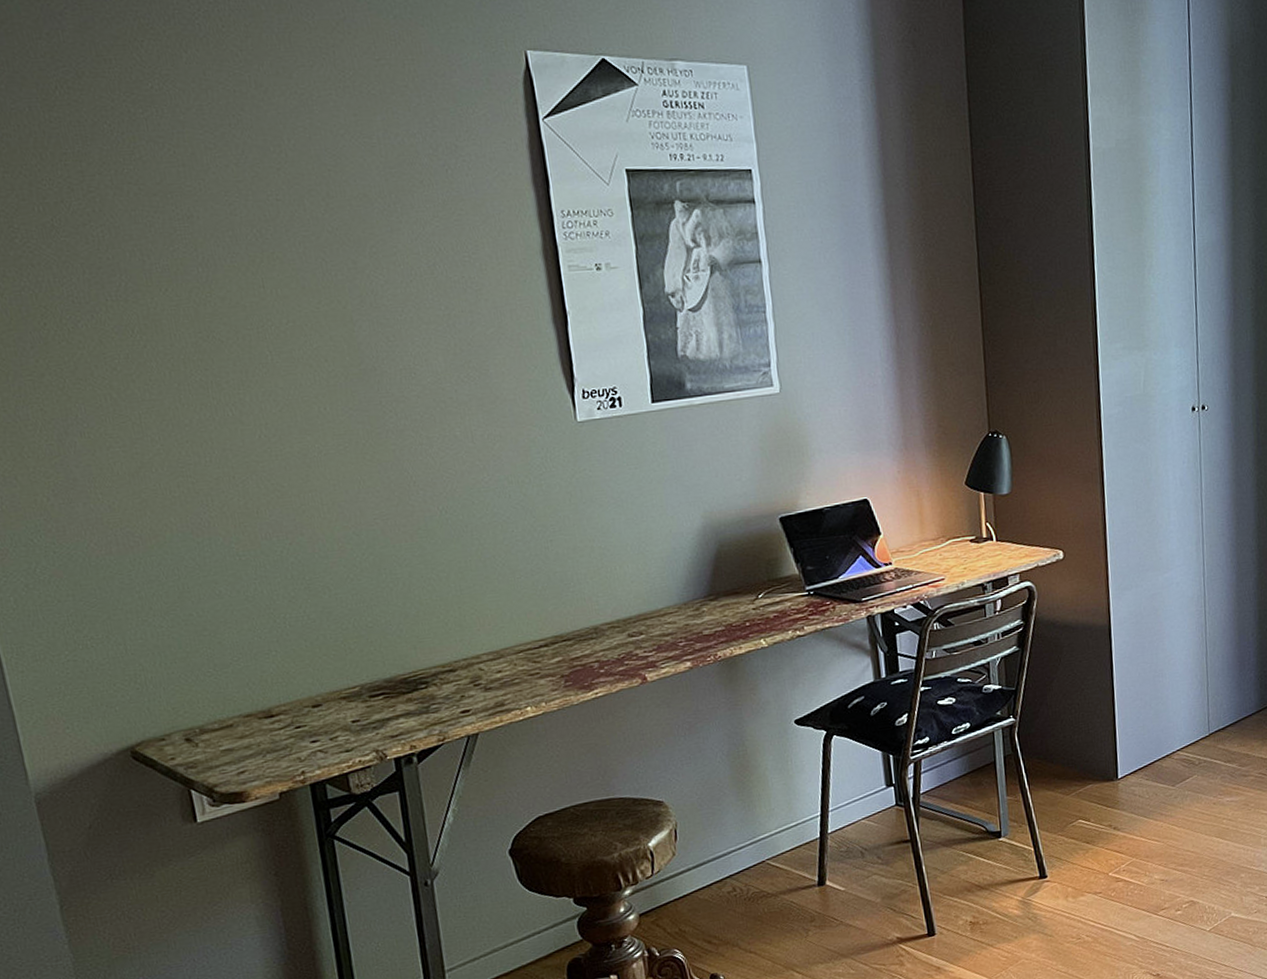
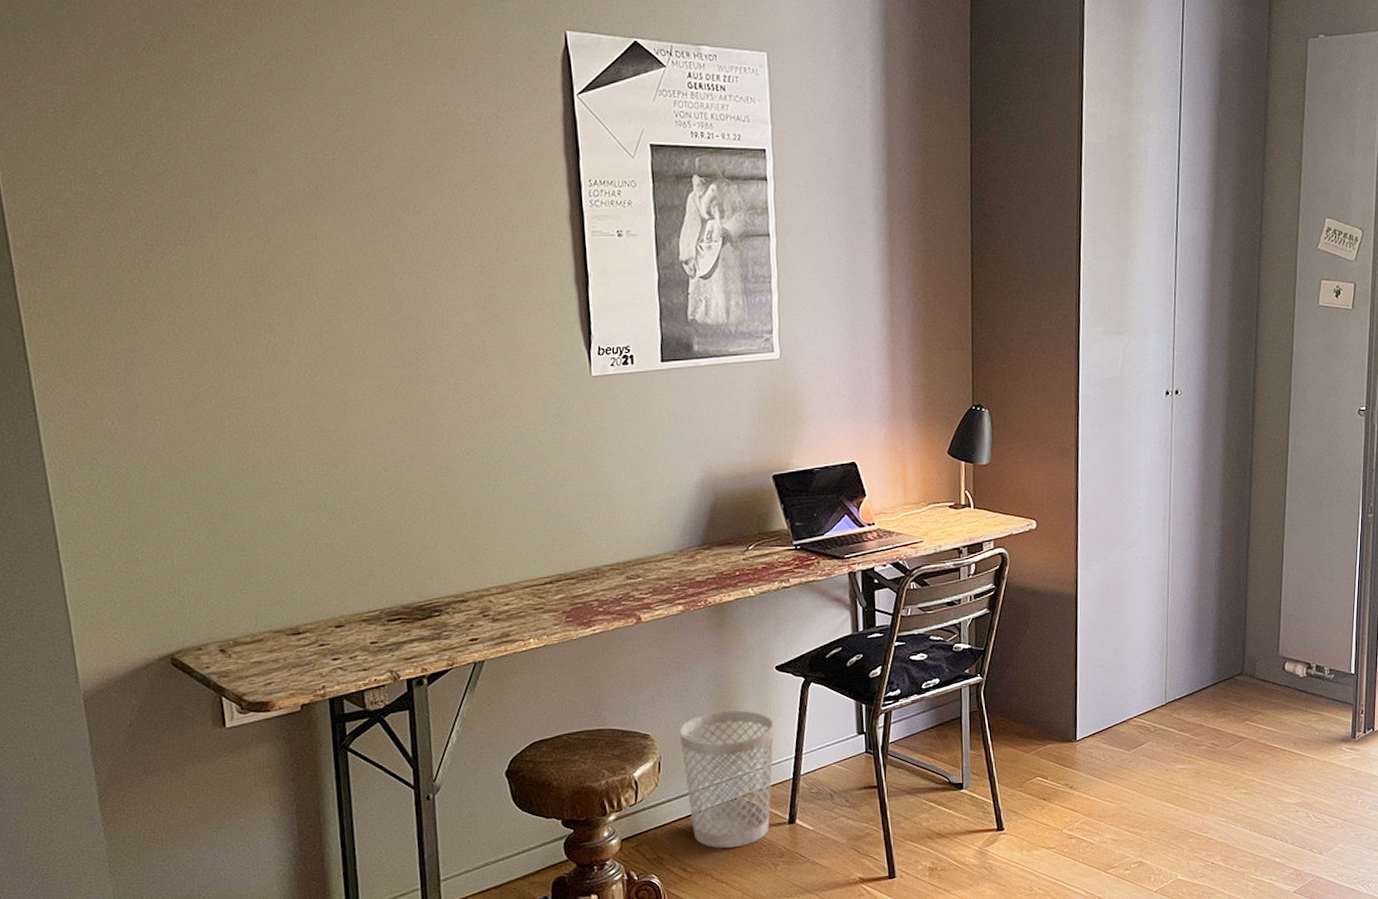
wastebasket: none [694,769,798,917] -> present [679,710,774,849]

